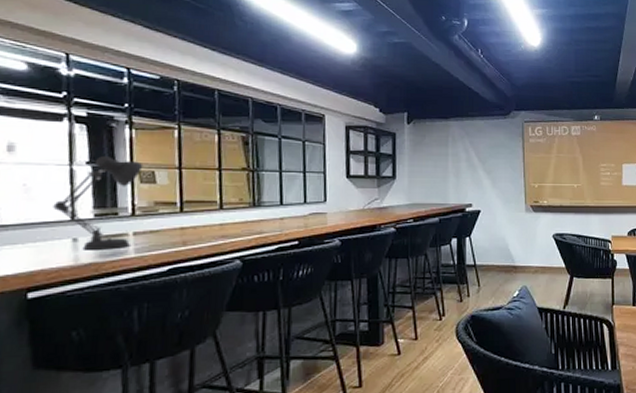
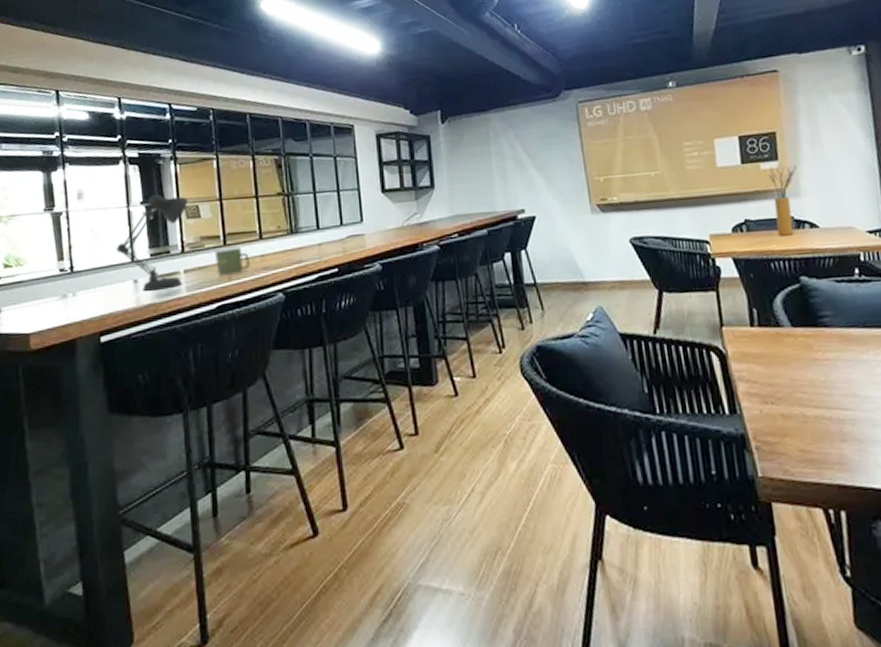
mug: none [169,215,208,242] -> present [214,247,250,277]

